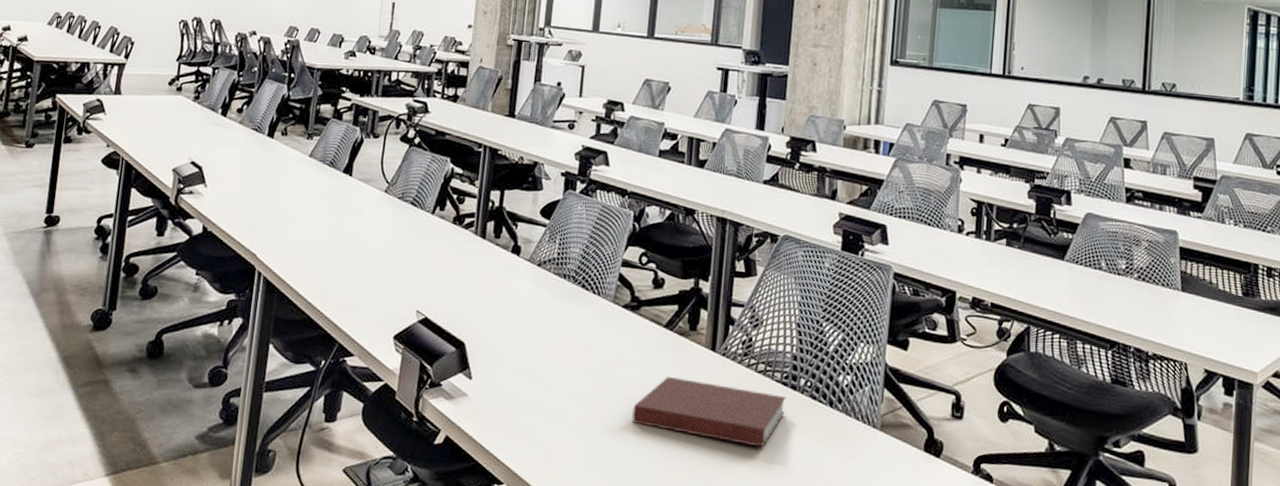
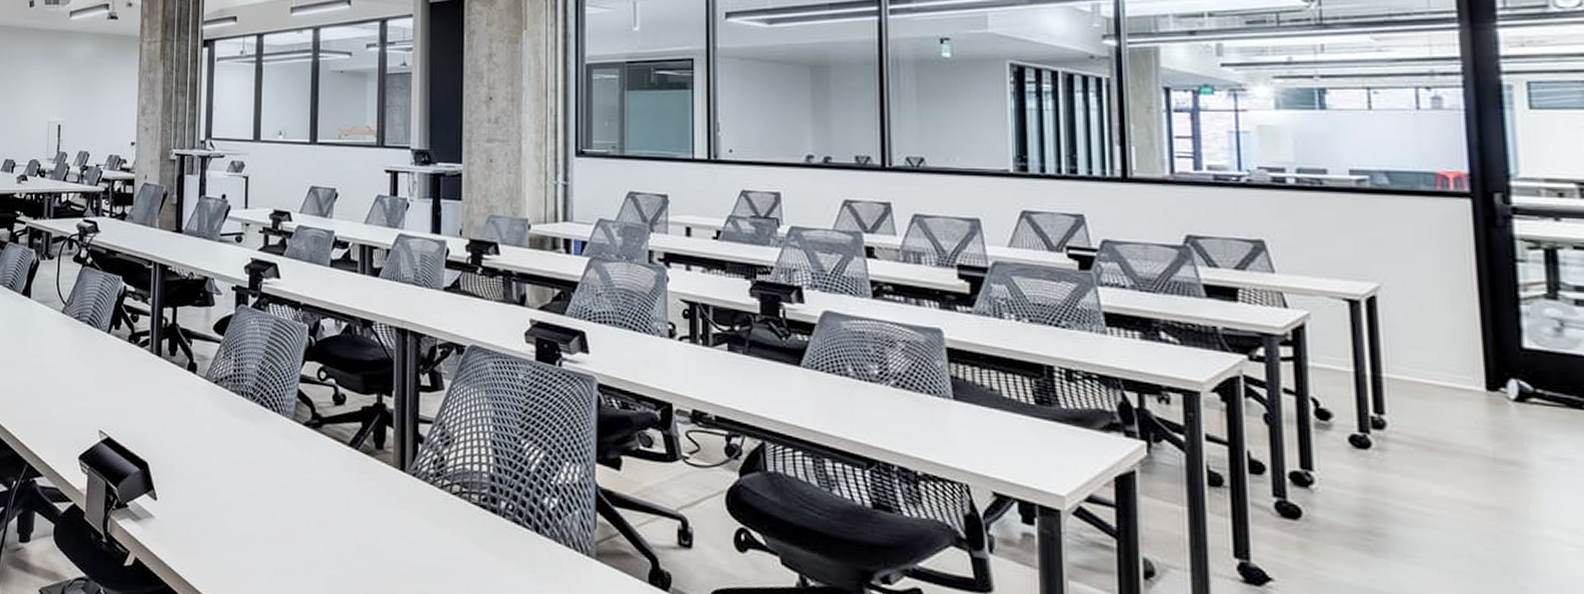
notebook: present [631,376,786,448] -> none [320,497,486,576]

